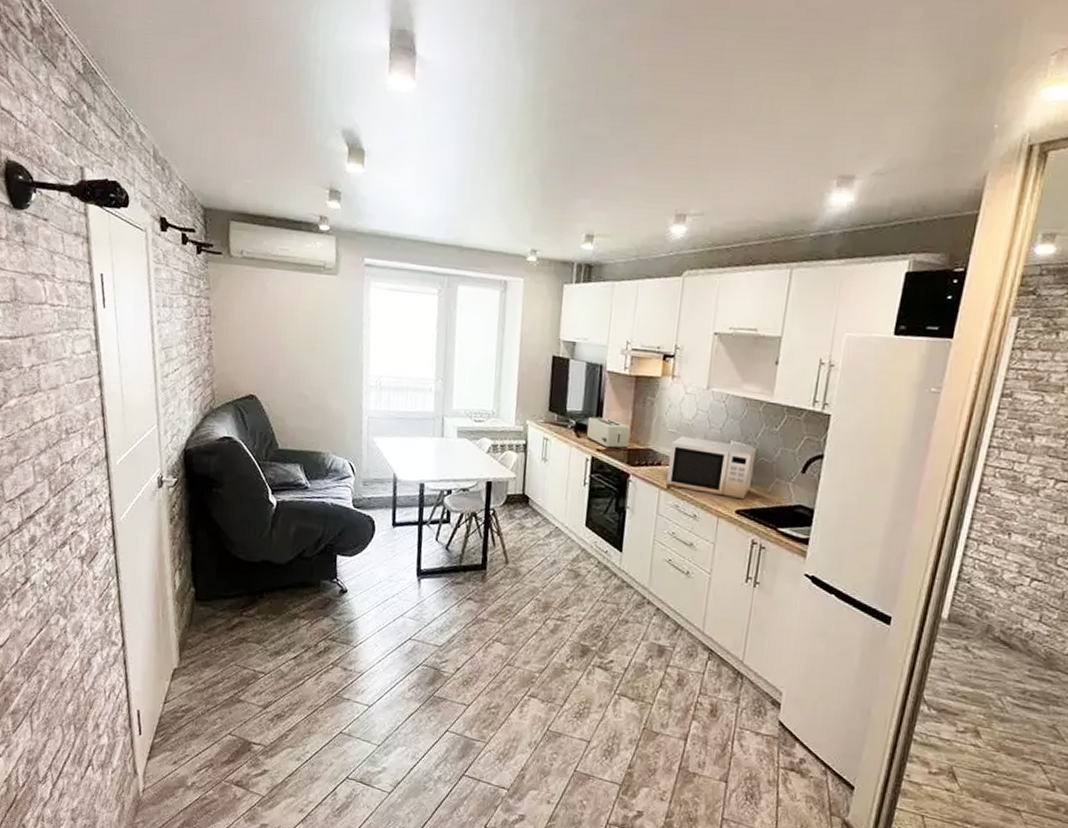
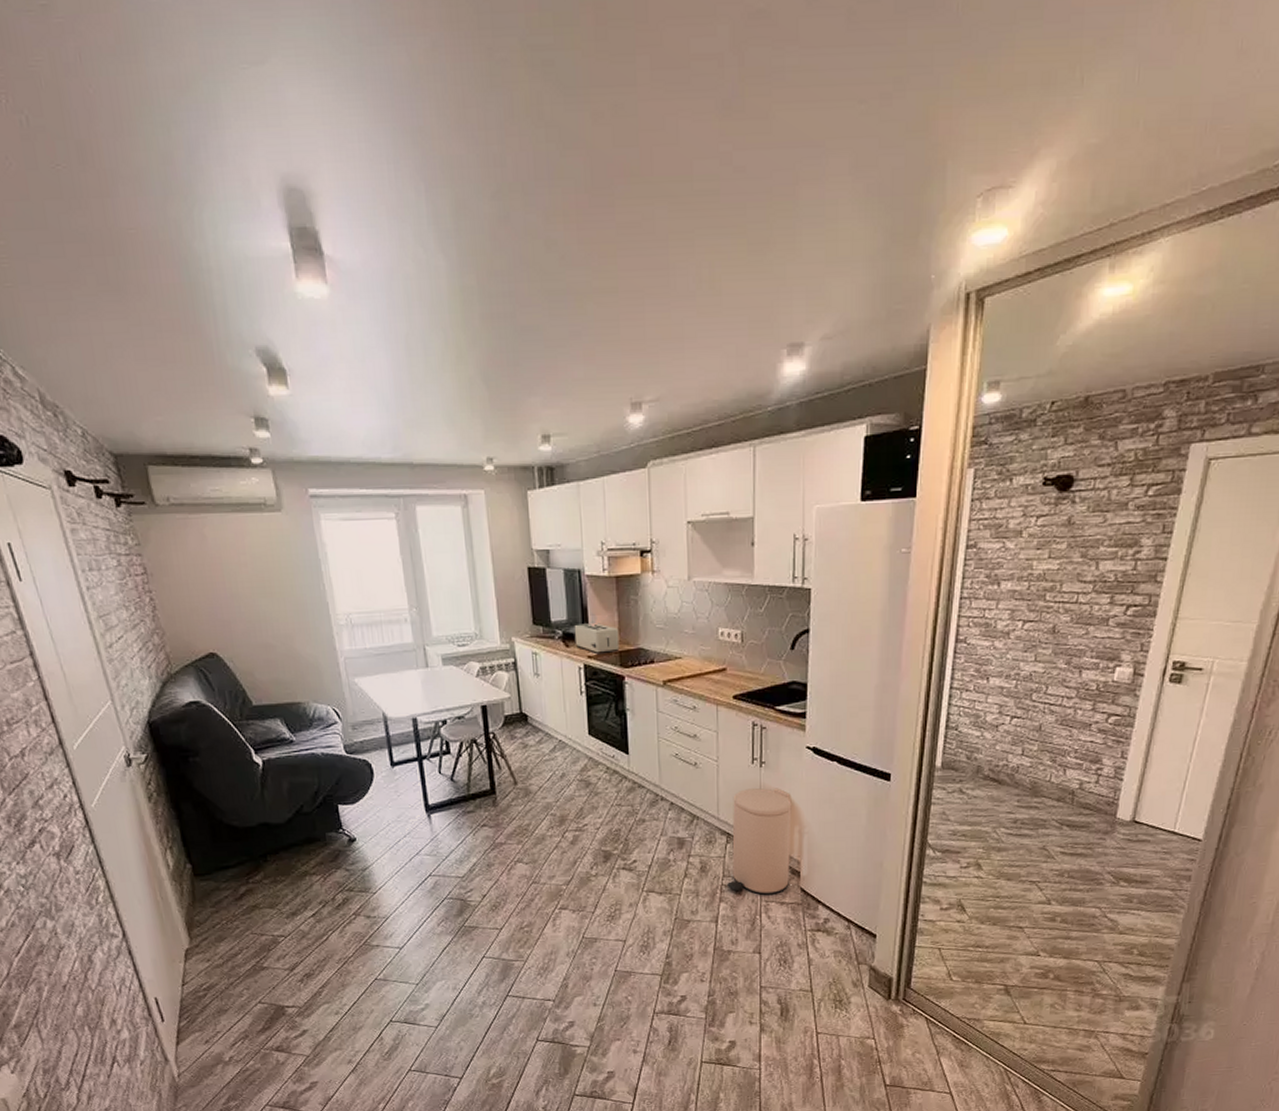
microwave: present [665,436,757,500] -> none [661,630,745,685]
pedal bin: none [702,607,782,723] -> present [727,788,792,896]

